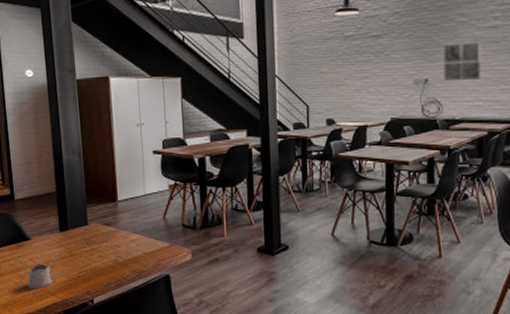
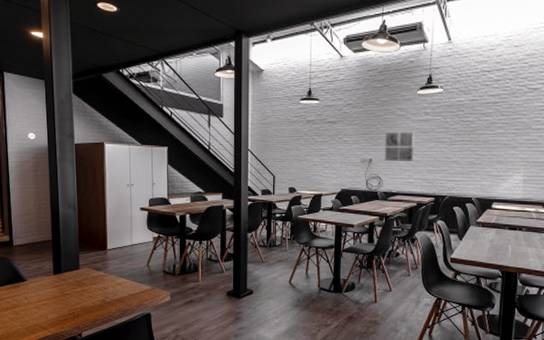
tea glass holder: present [27,258,56,289] -> none [21,297,49,324]

